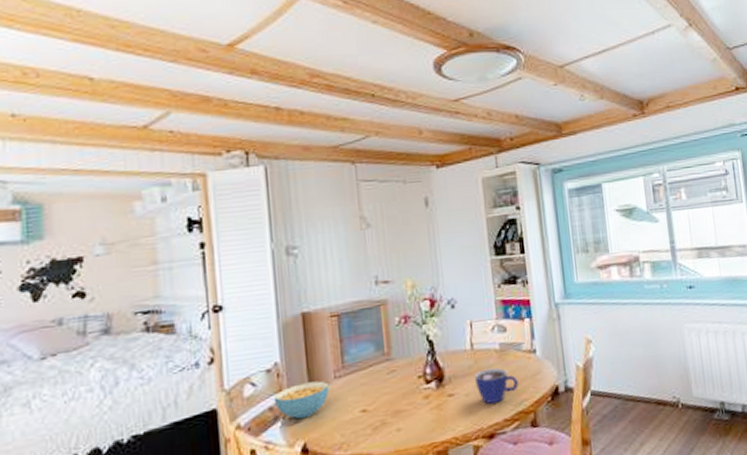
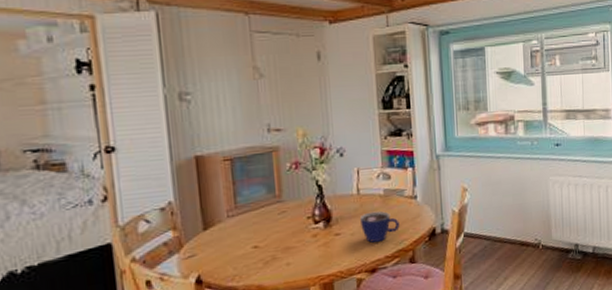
cereal bowl: present [273,380,330,420] -> none [168,219,223,254]

